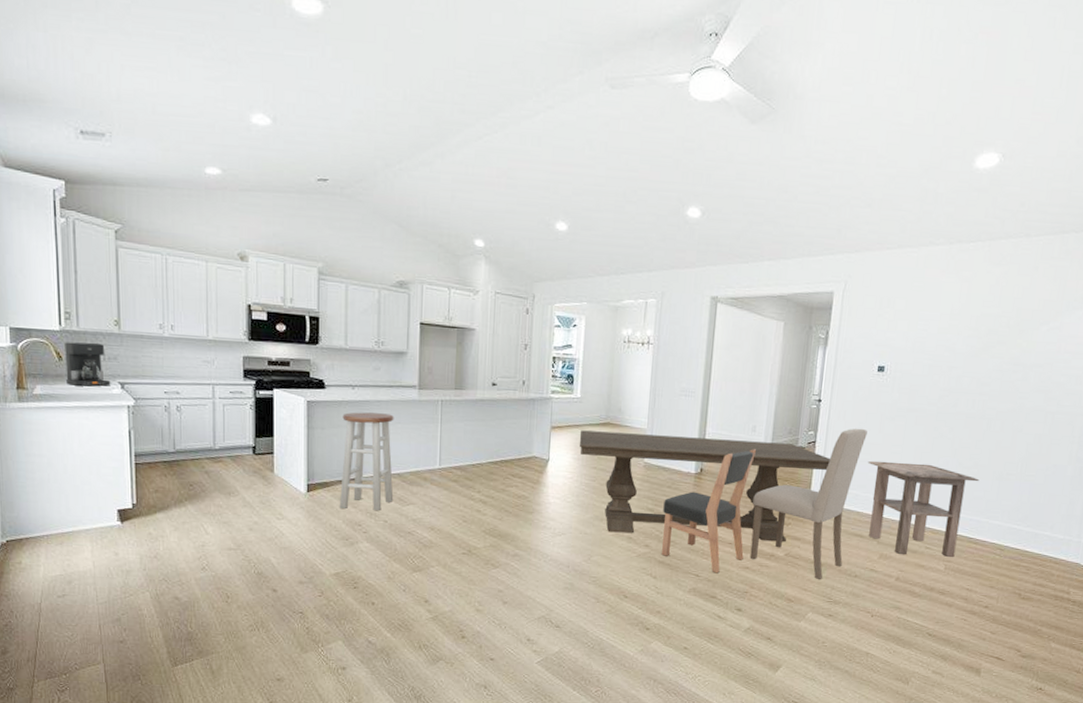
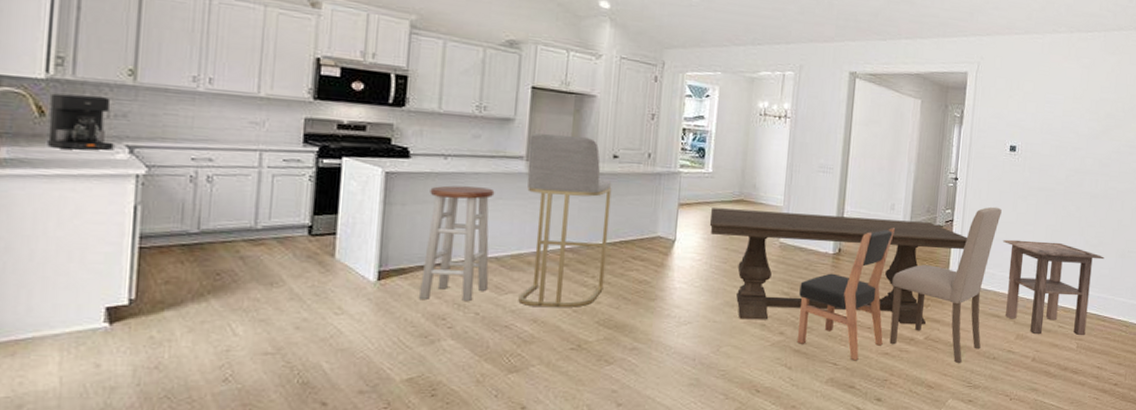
bar stool: none [418,364,492,519] -> present [518,132,612,308]

